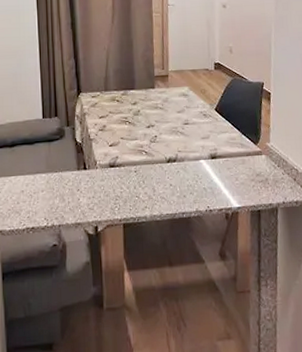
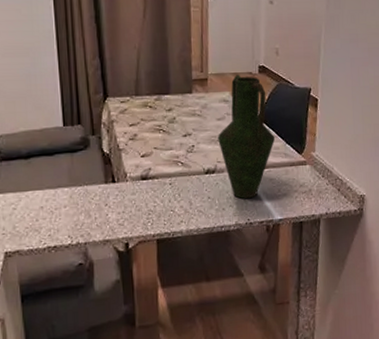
vase: none [177,71,232,186] -> present [217,75,276,199]

